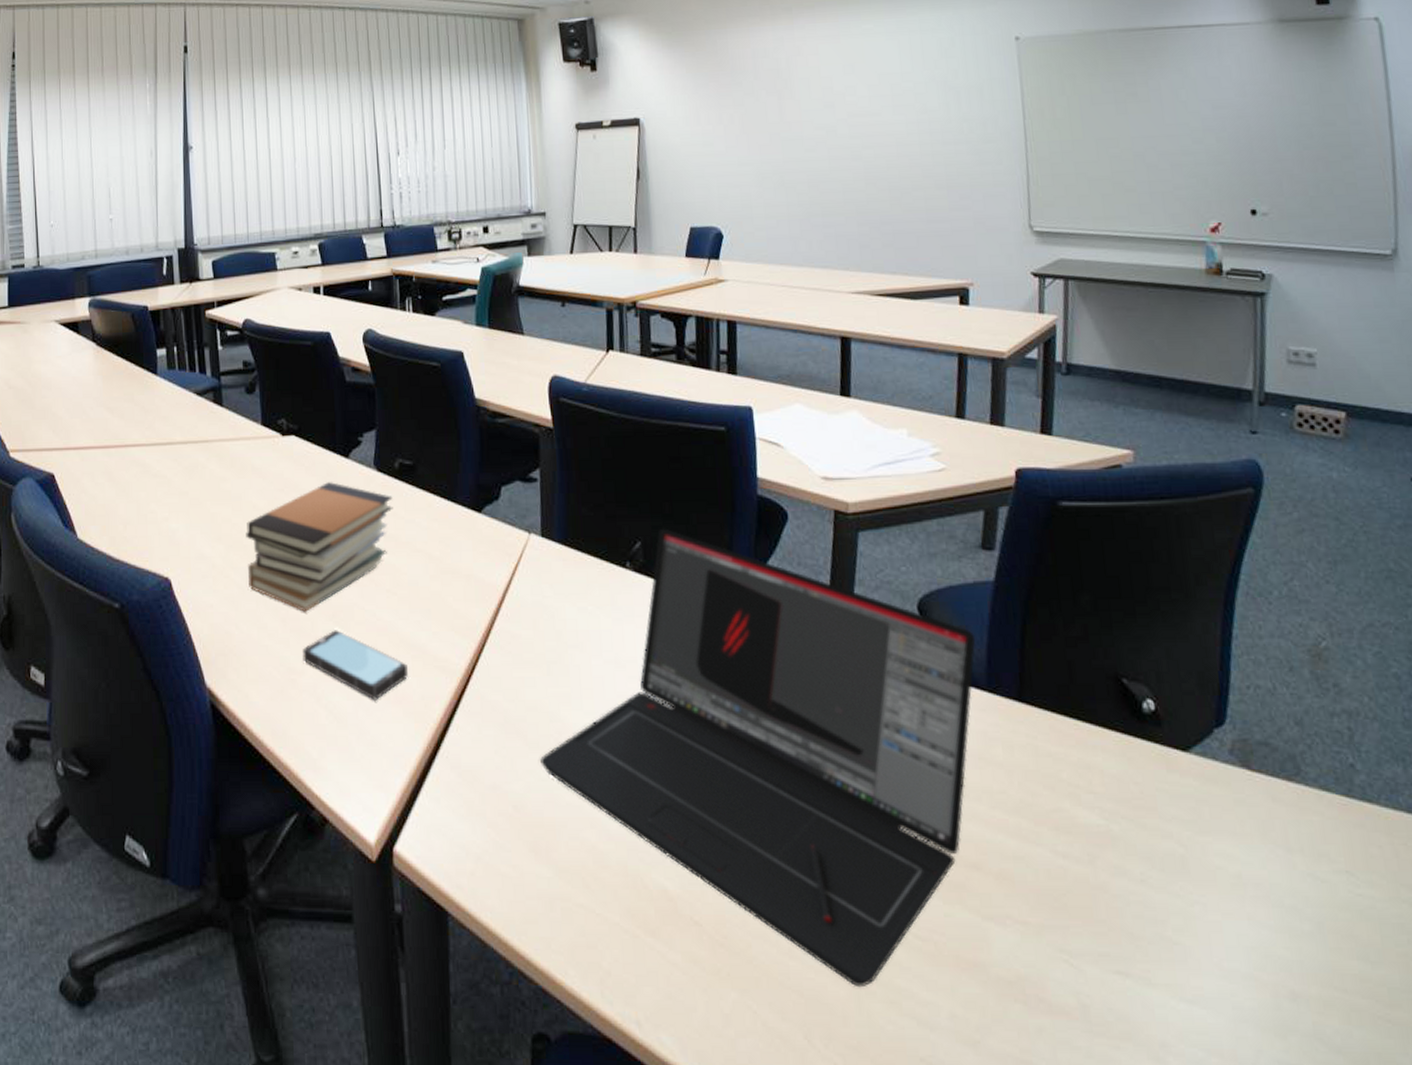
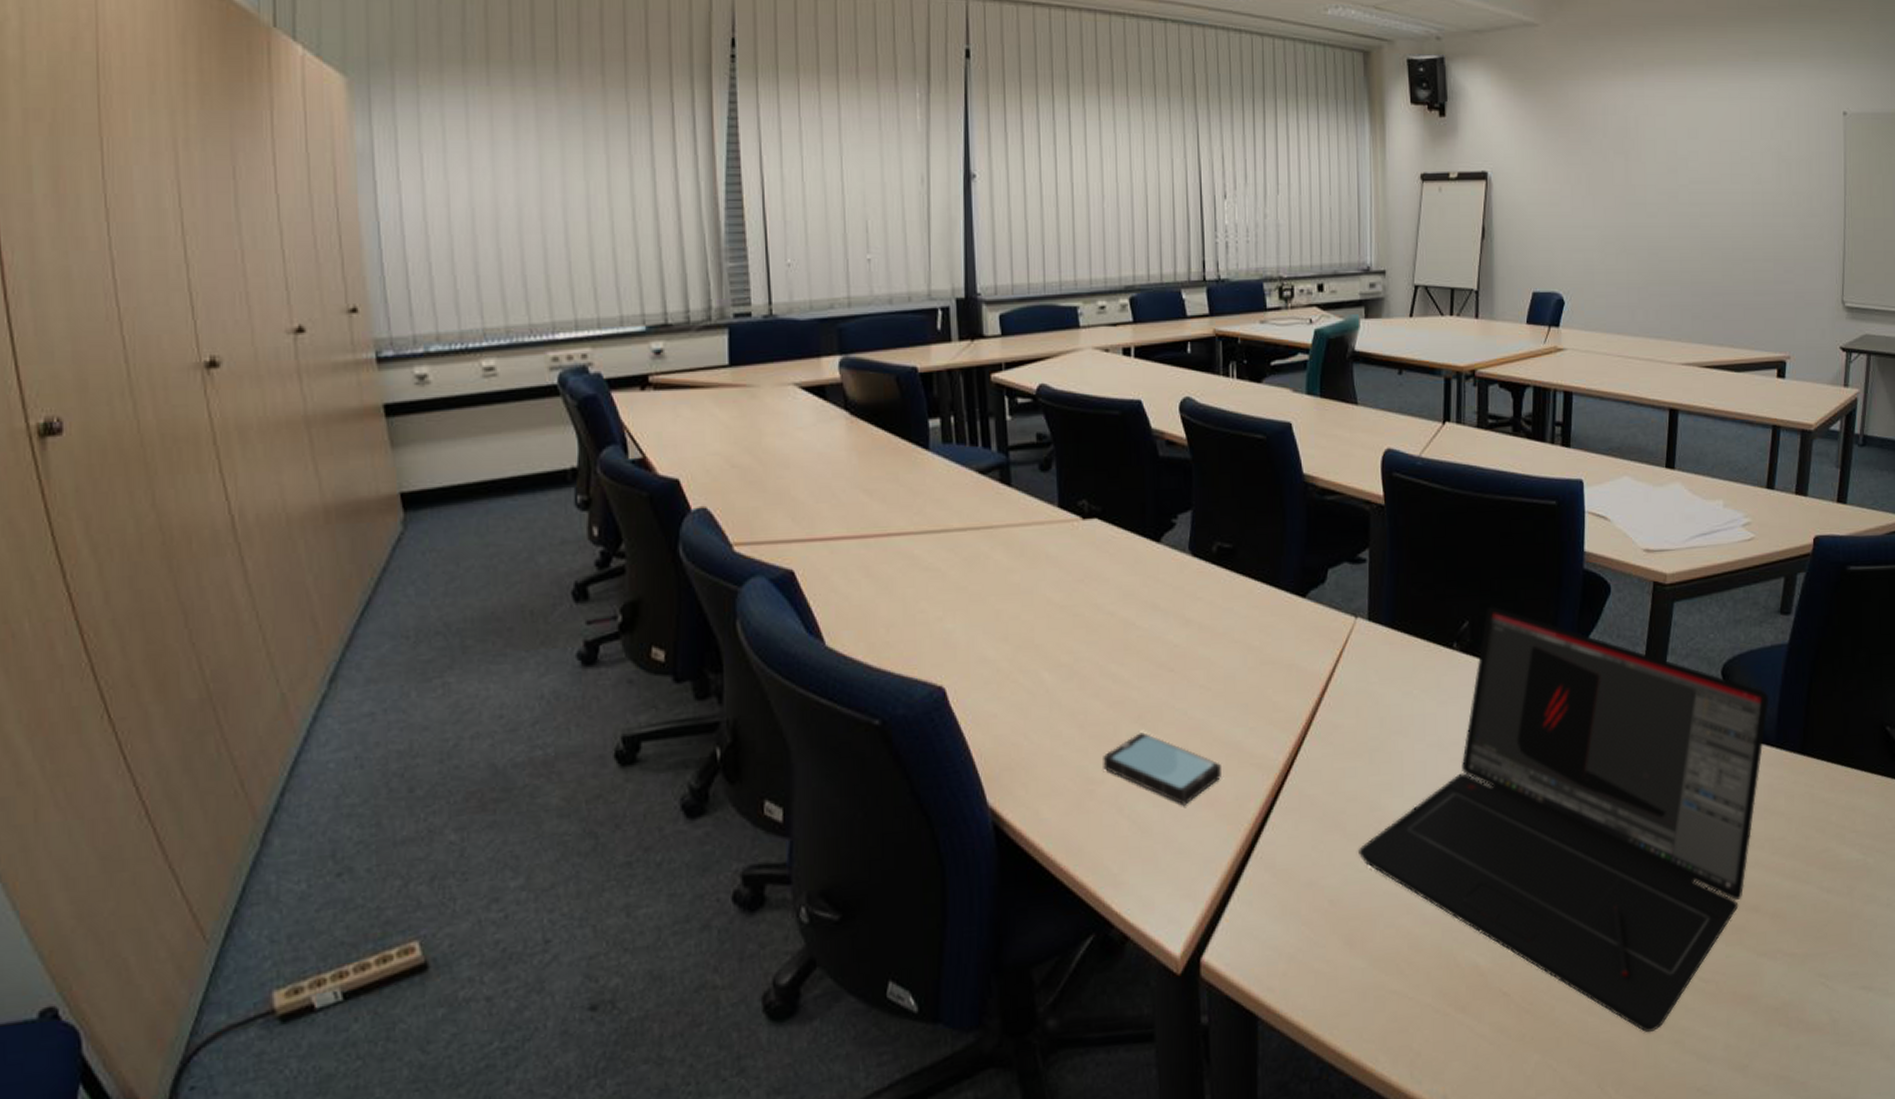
book stack: present [246,482,393,612] -> none [1038,570,1209,715]

